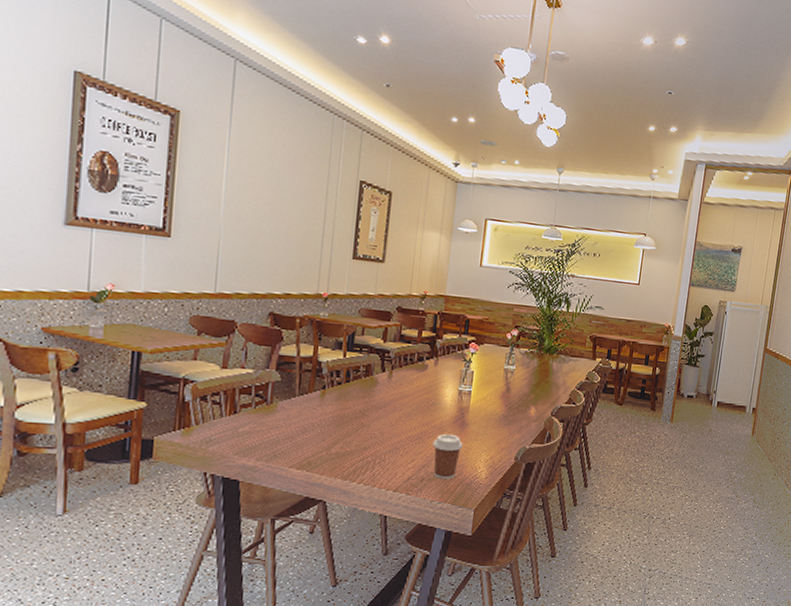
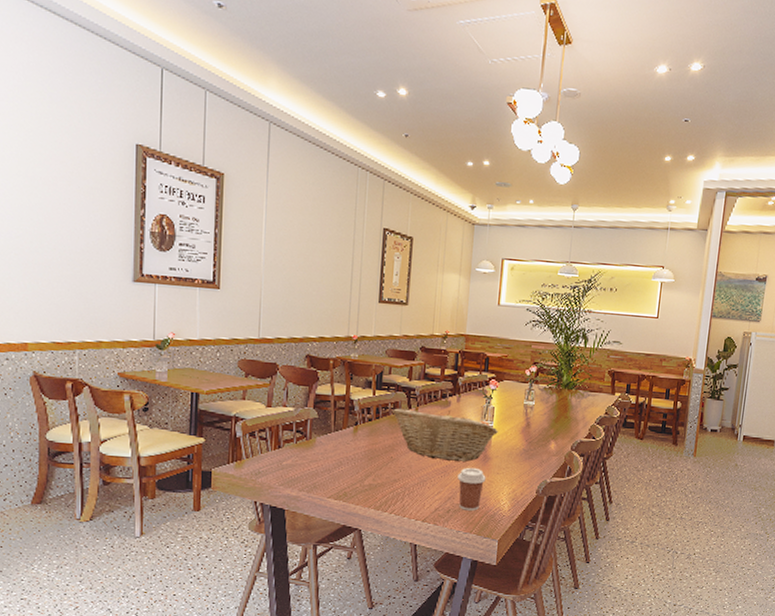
fruit basket: none [363,371,477,428] -> present [391,408,498,462]

